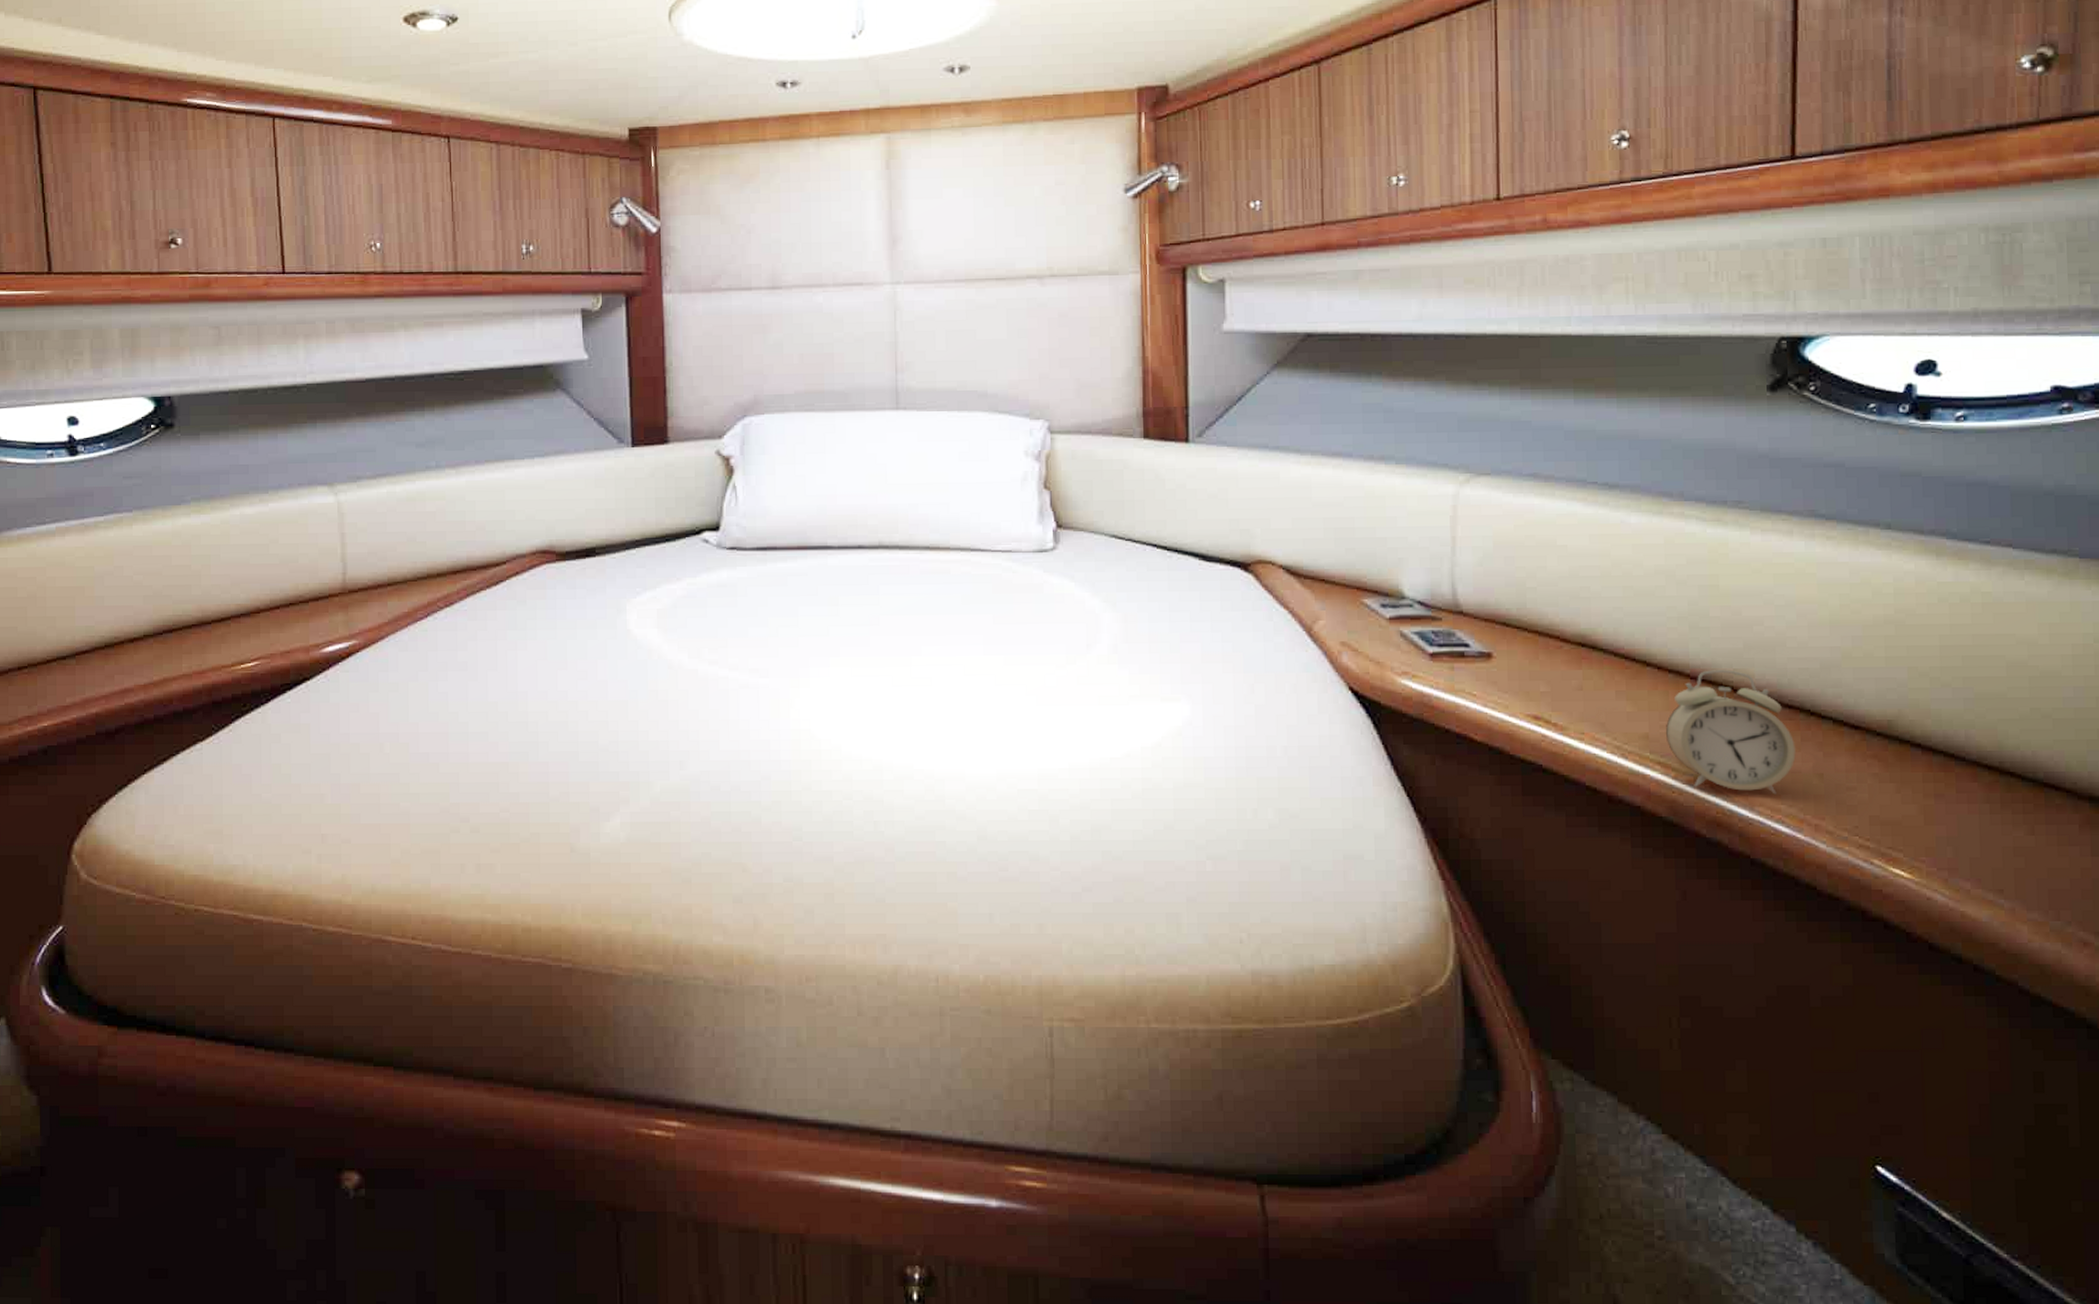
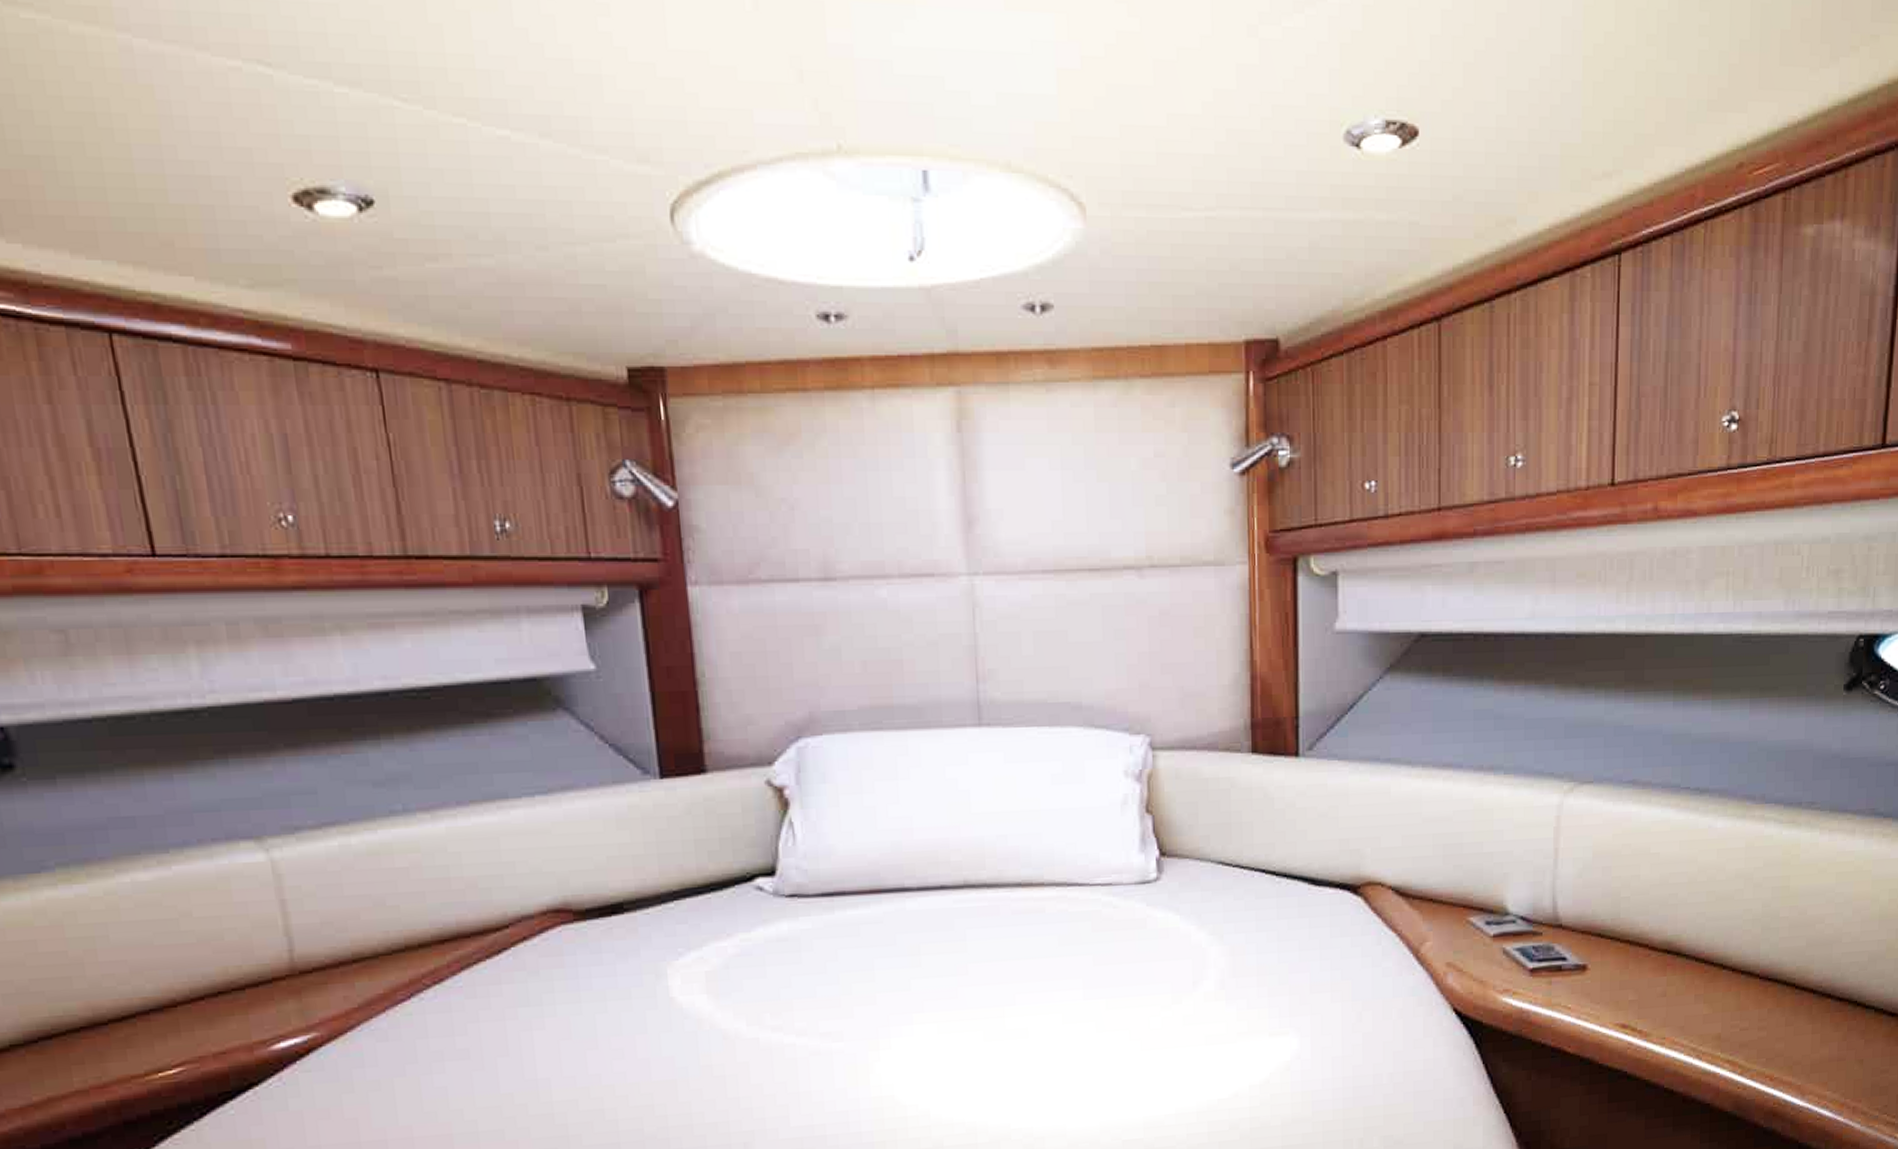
alarm clock: present [1666,670,1796,795] -> none [1736,967,1843,1082]

